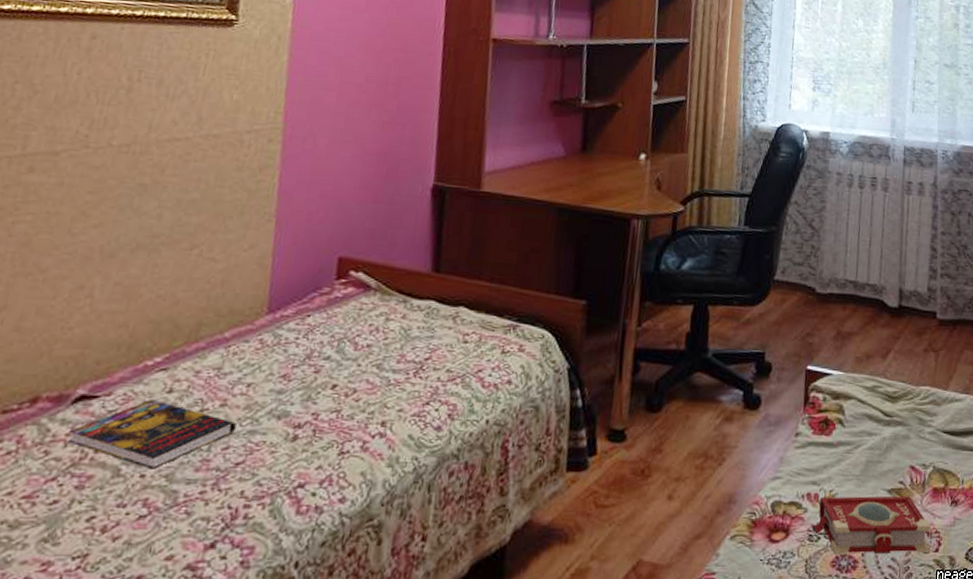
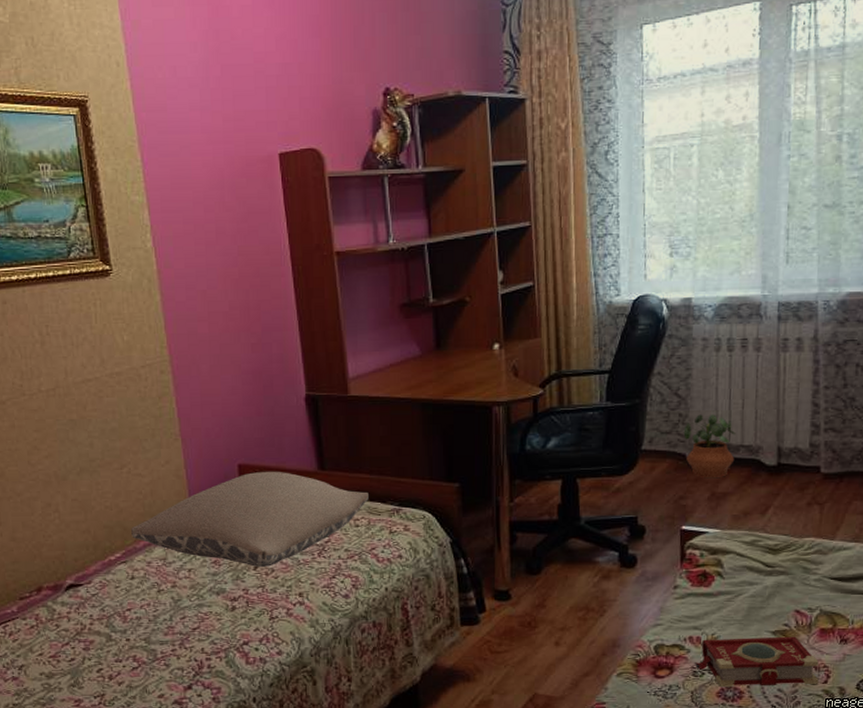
book: present [69,400,236,469] -> none [69,585,187,635]
pillow: none [182,268,485,387] -> present [130,471,369,568]
potted plant: none [814,248,863,316] -> present [683,414,736,477]

